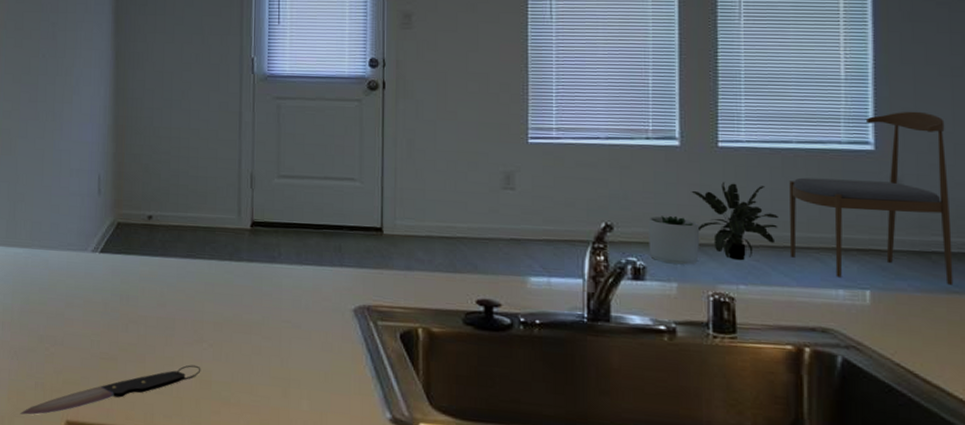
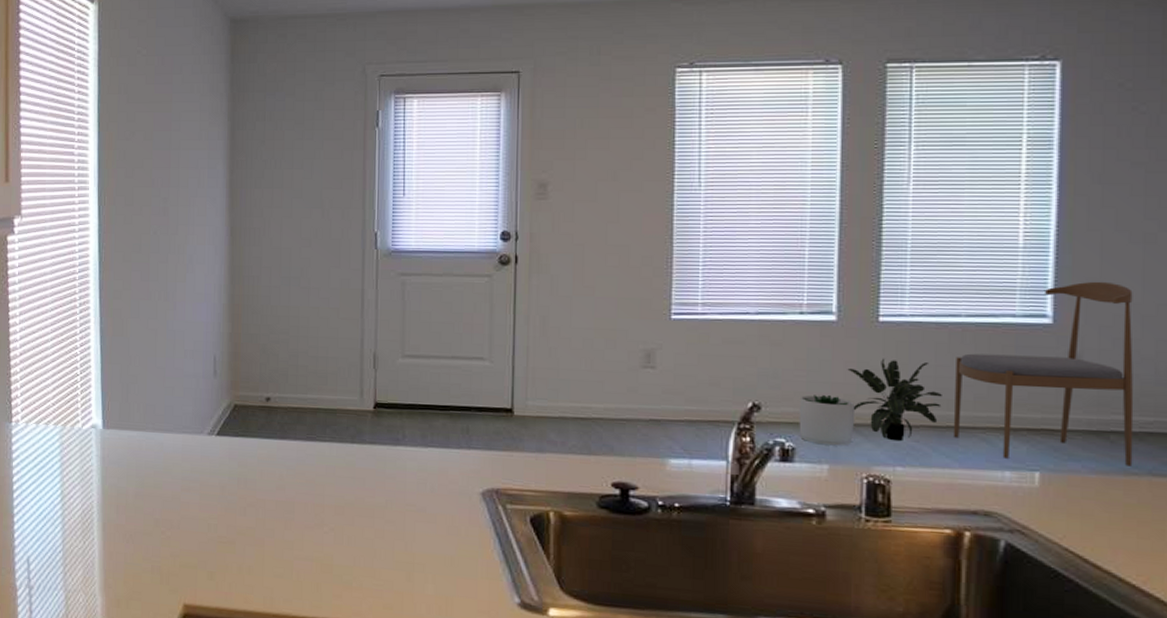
kitchen knife: present [20,365,201,415] -> none [137,548,322,598]

